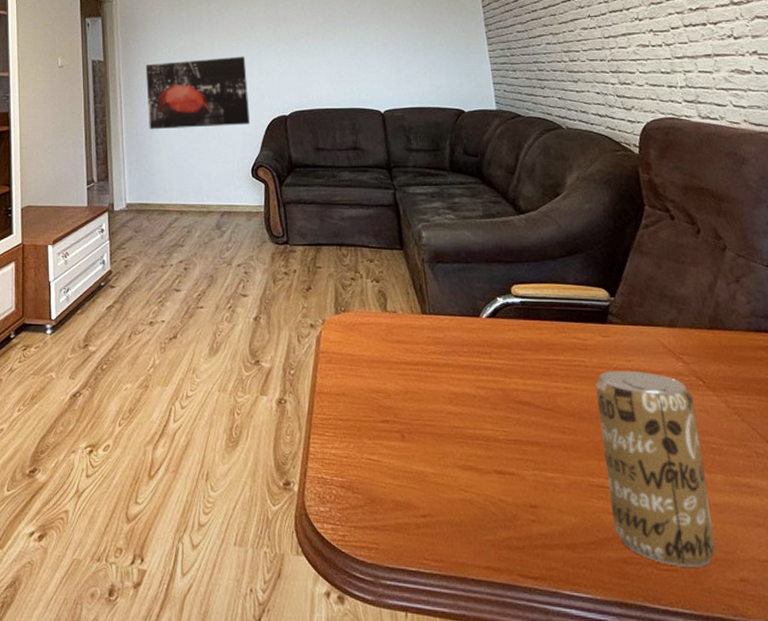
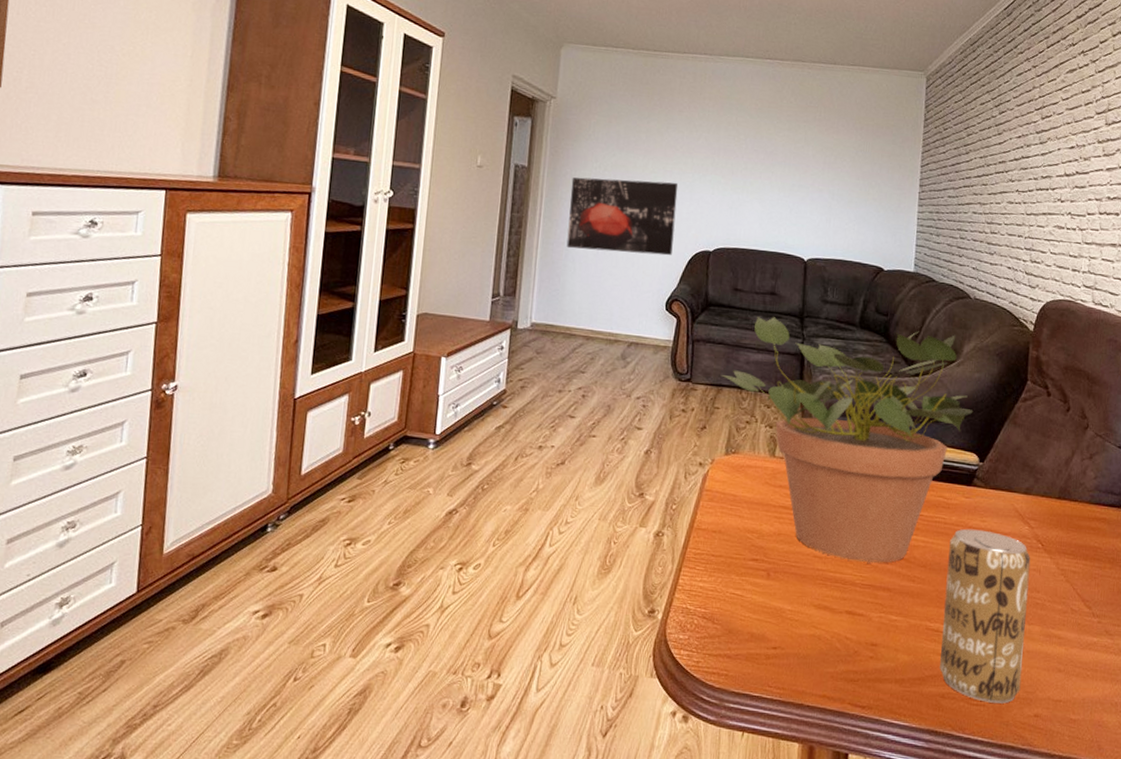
potted plant: none [317,167,592,415] -> present [720,317,974,563]

